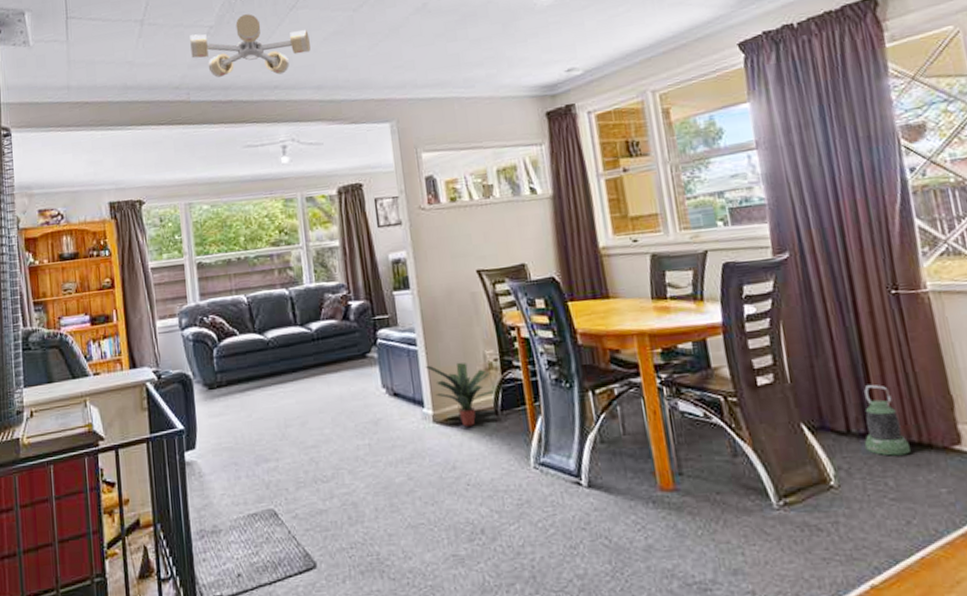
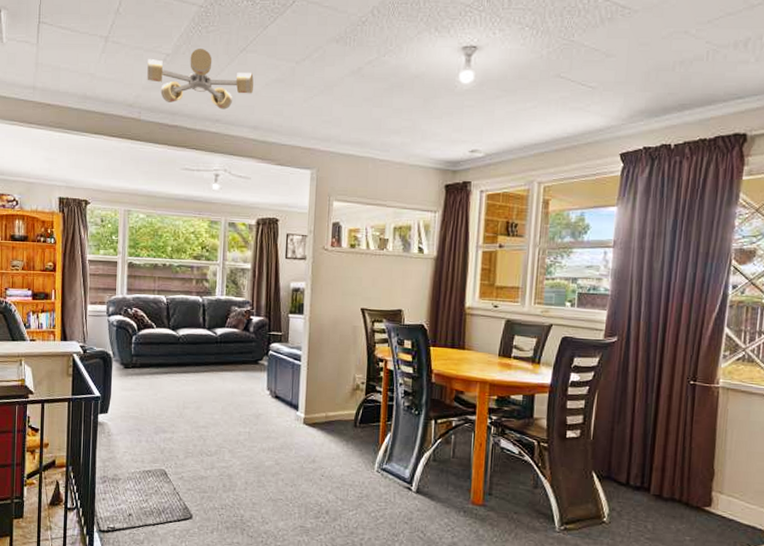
potted plant: present [425,362,495,427] -> none [304,378,357,431]
lantern: present [864,385,911,456] -> none [637,451,671,508]

